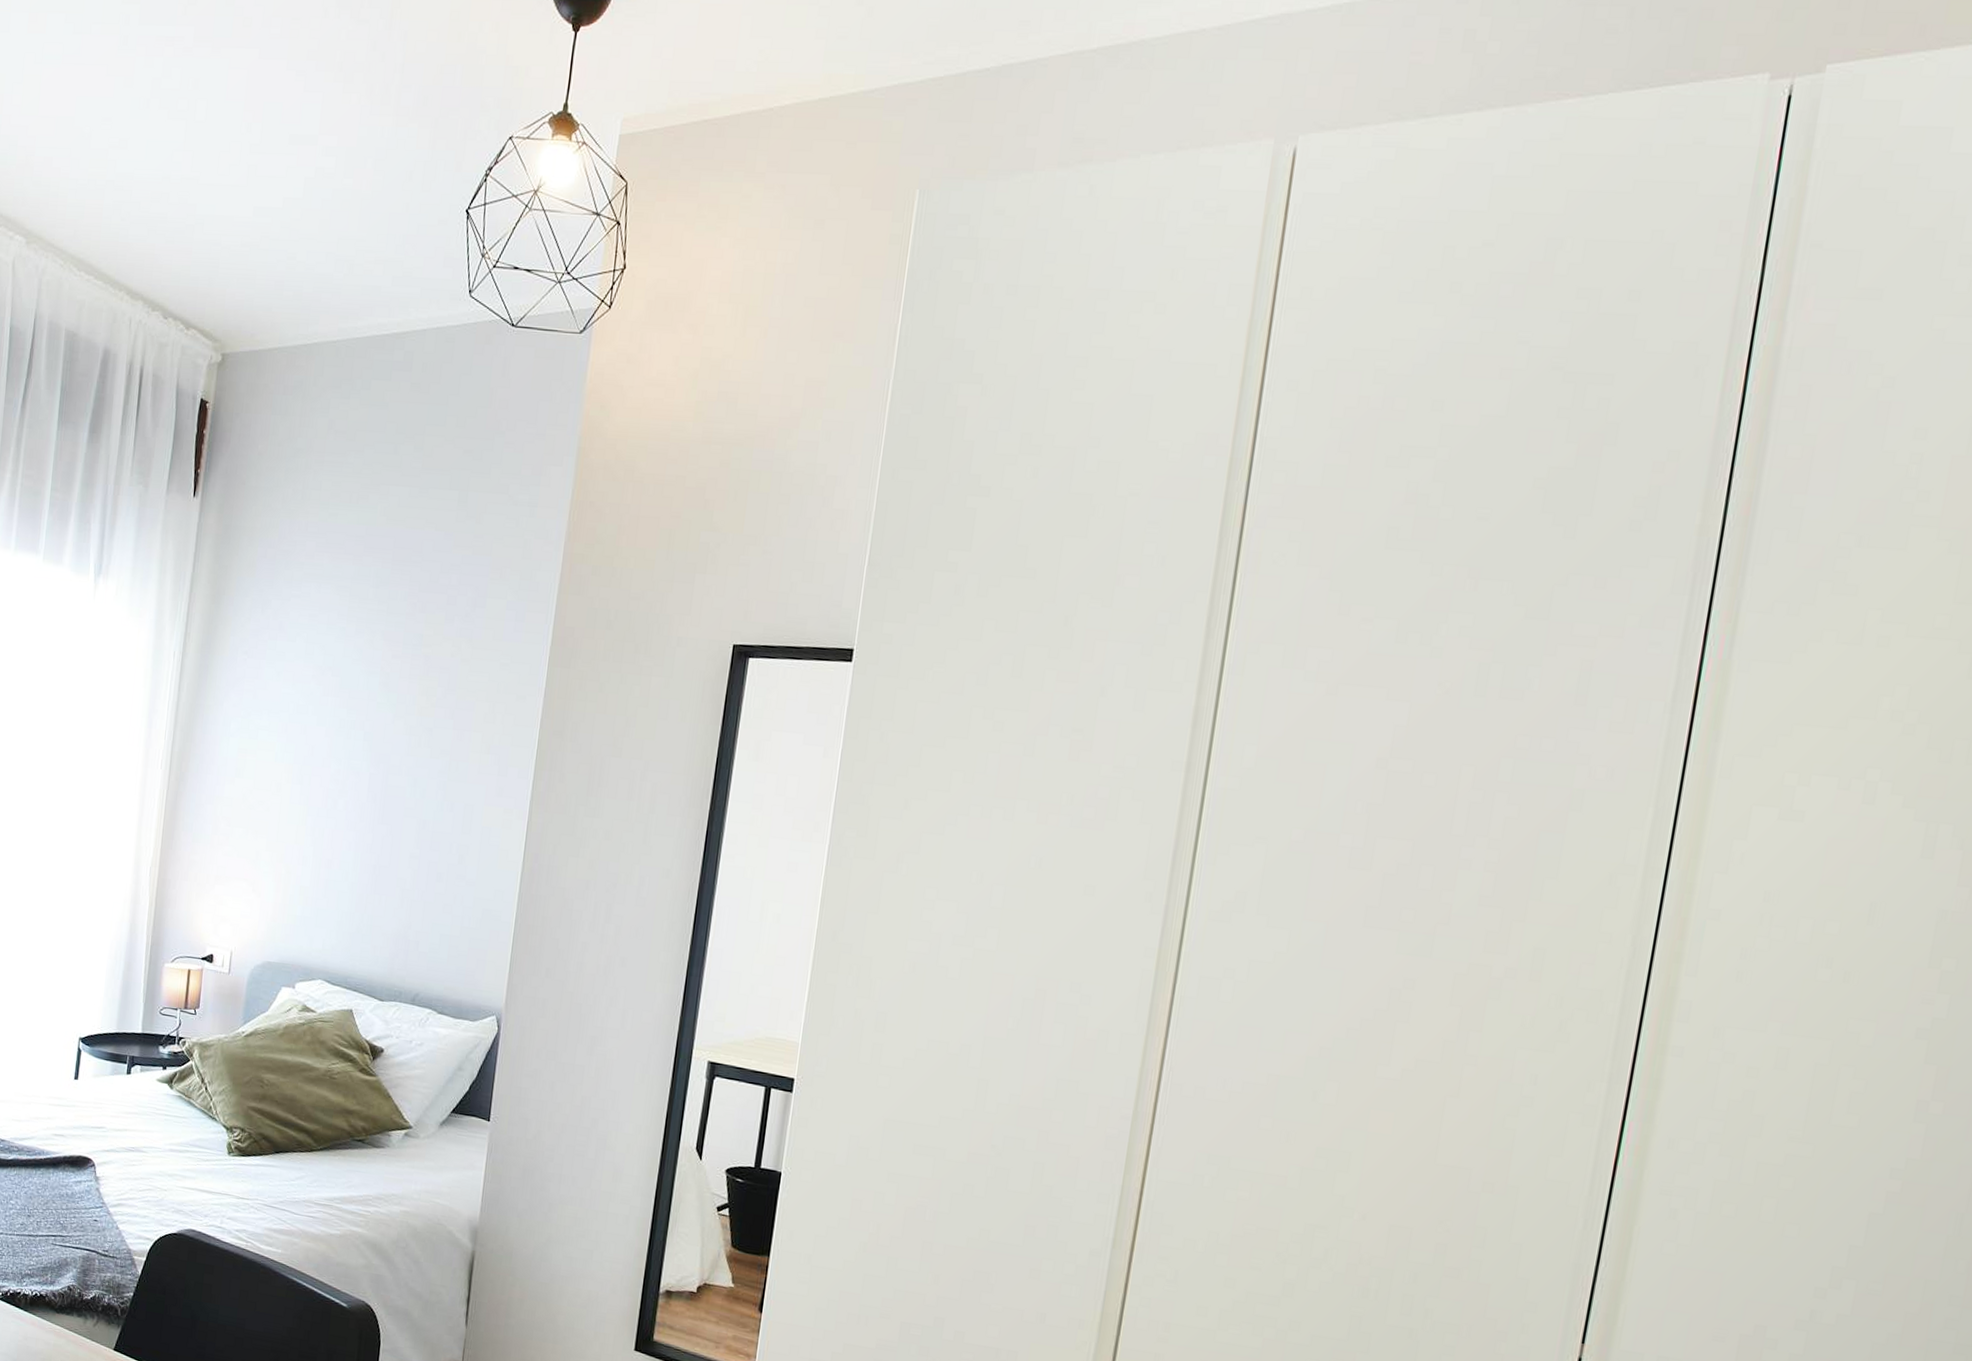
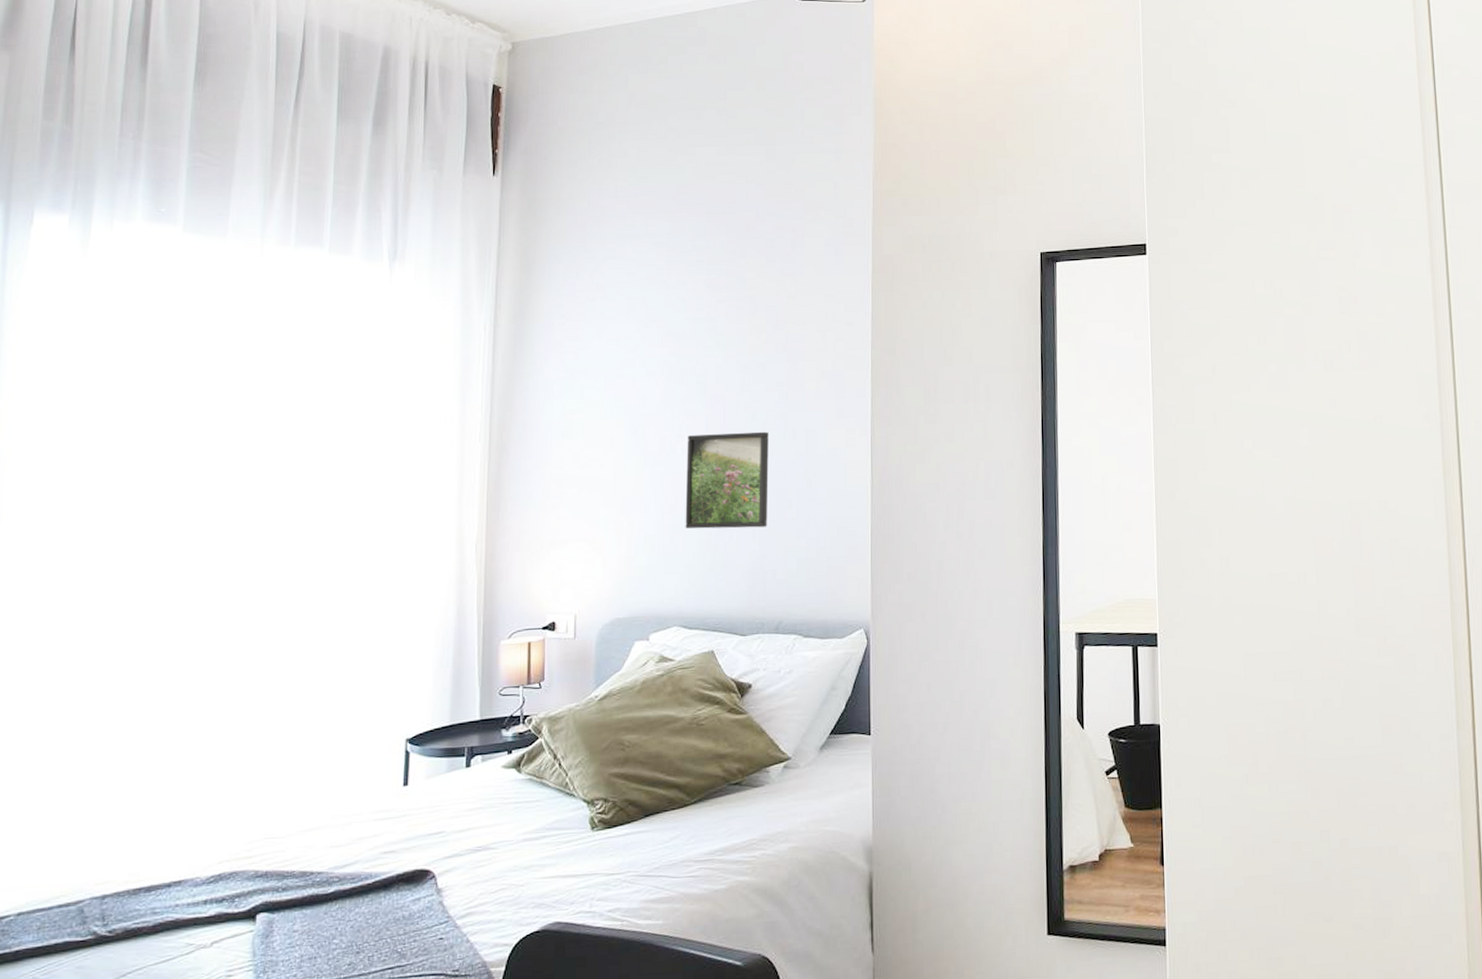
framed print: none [338,792,427,897] -> present [685,431,769,529]

